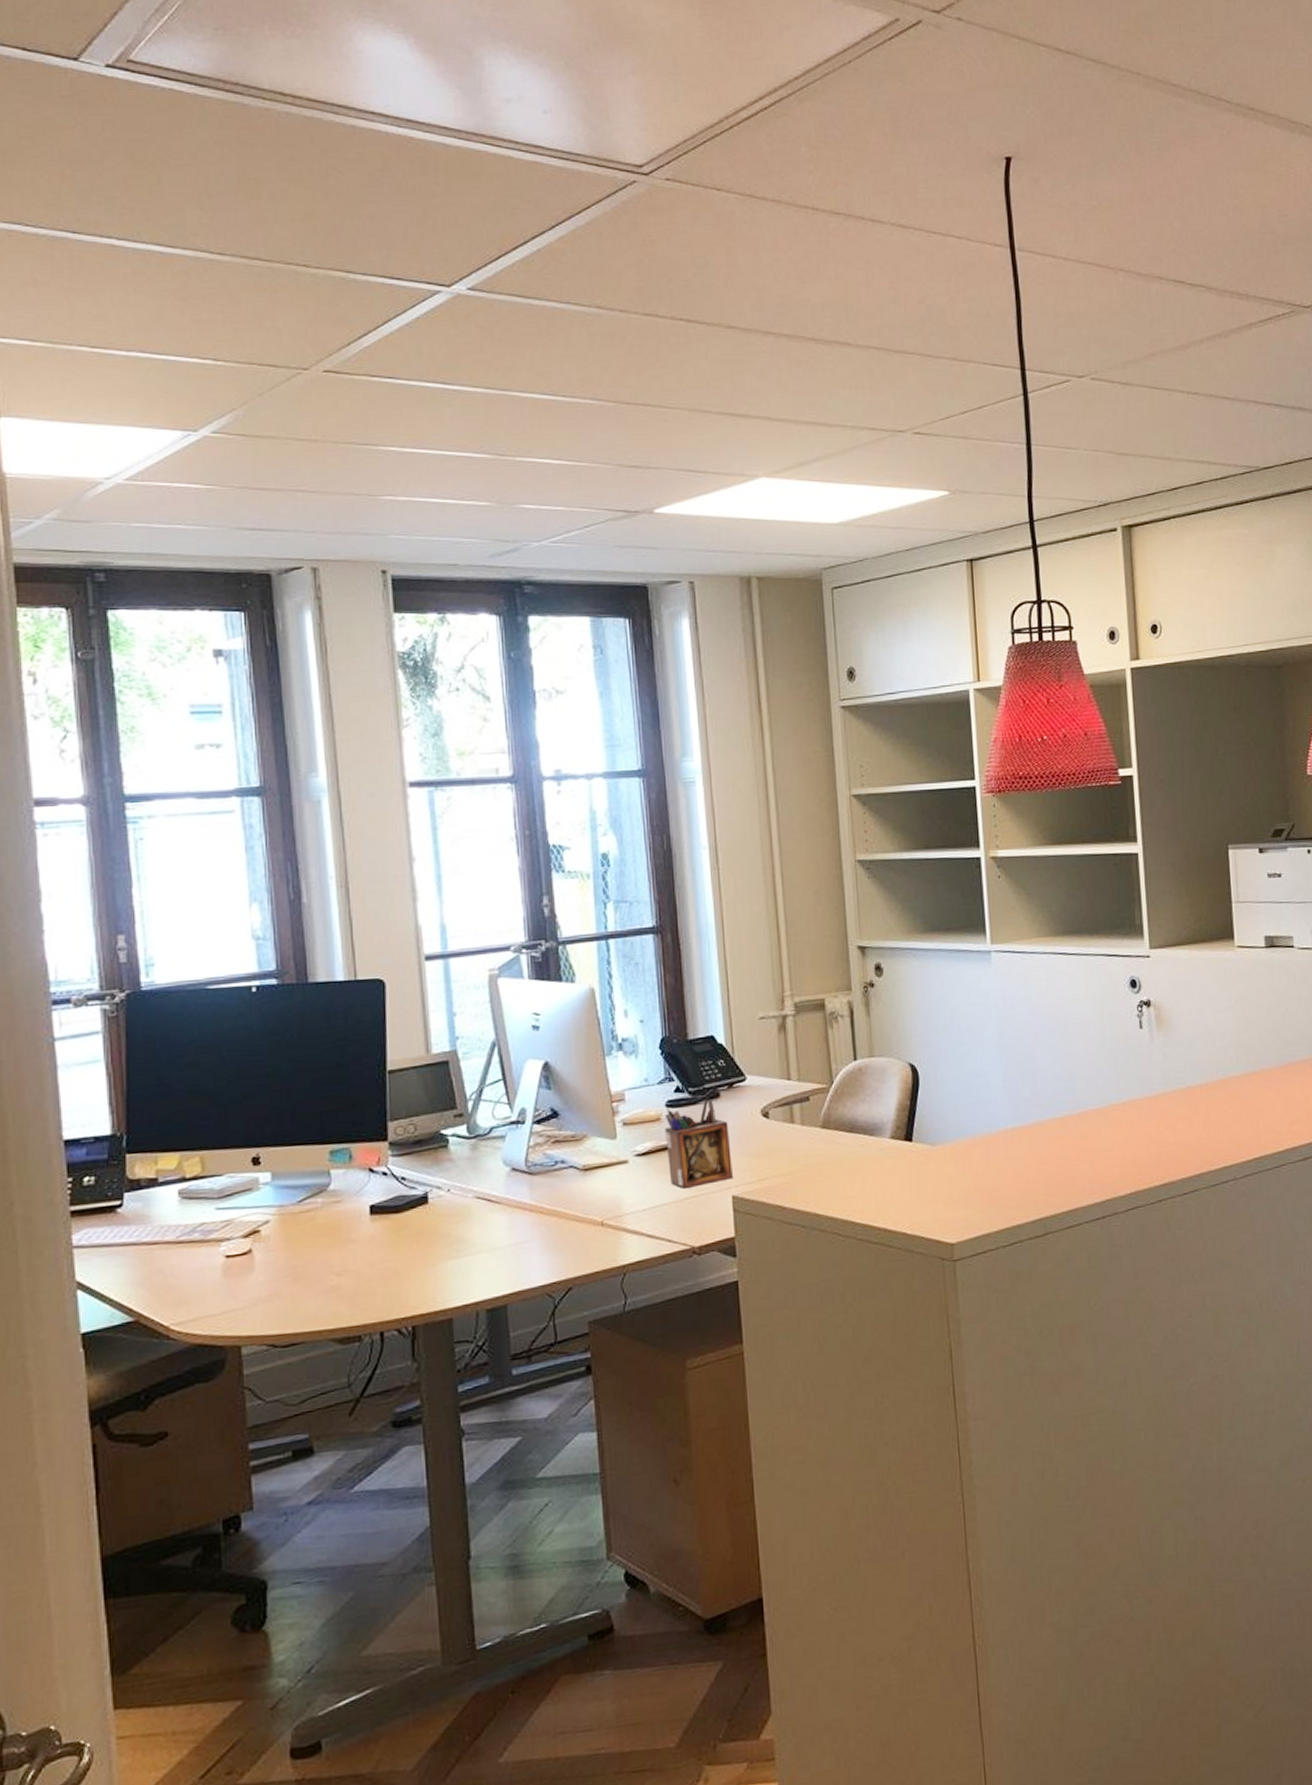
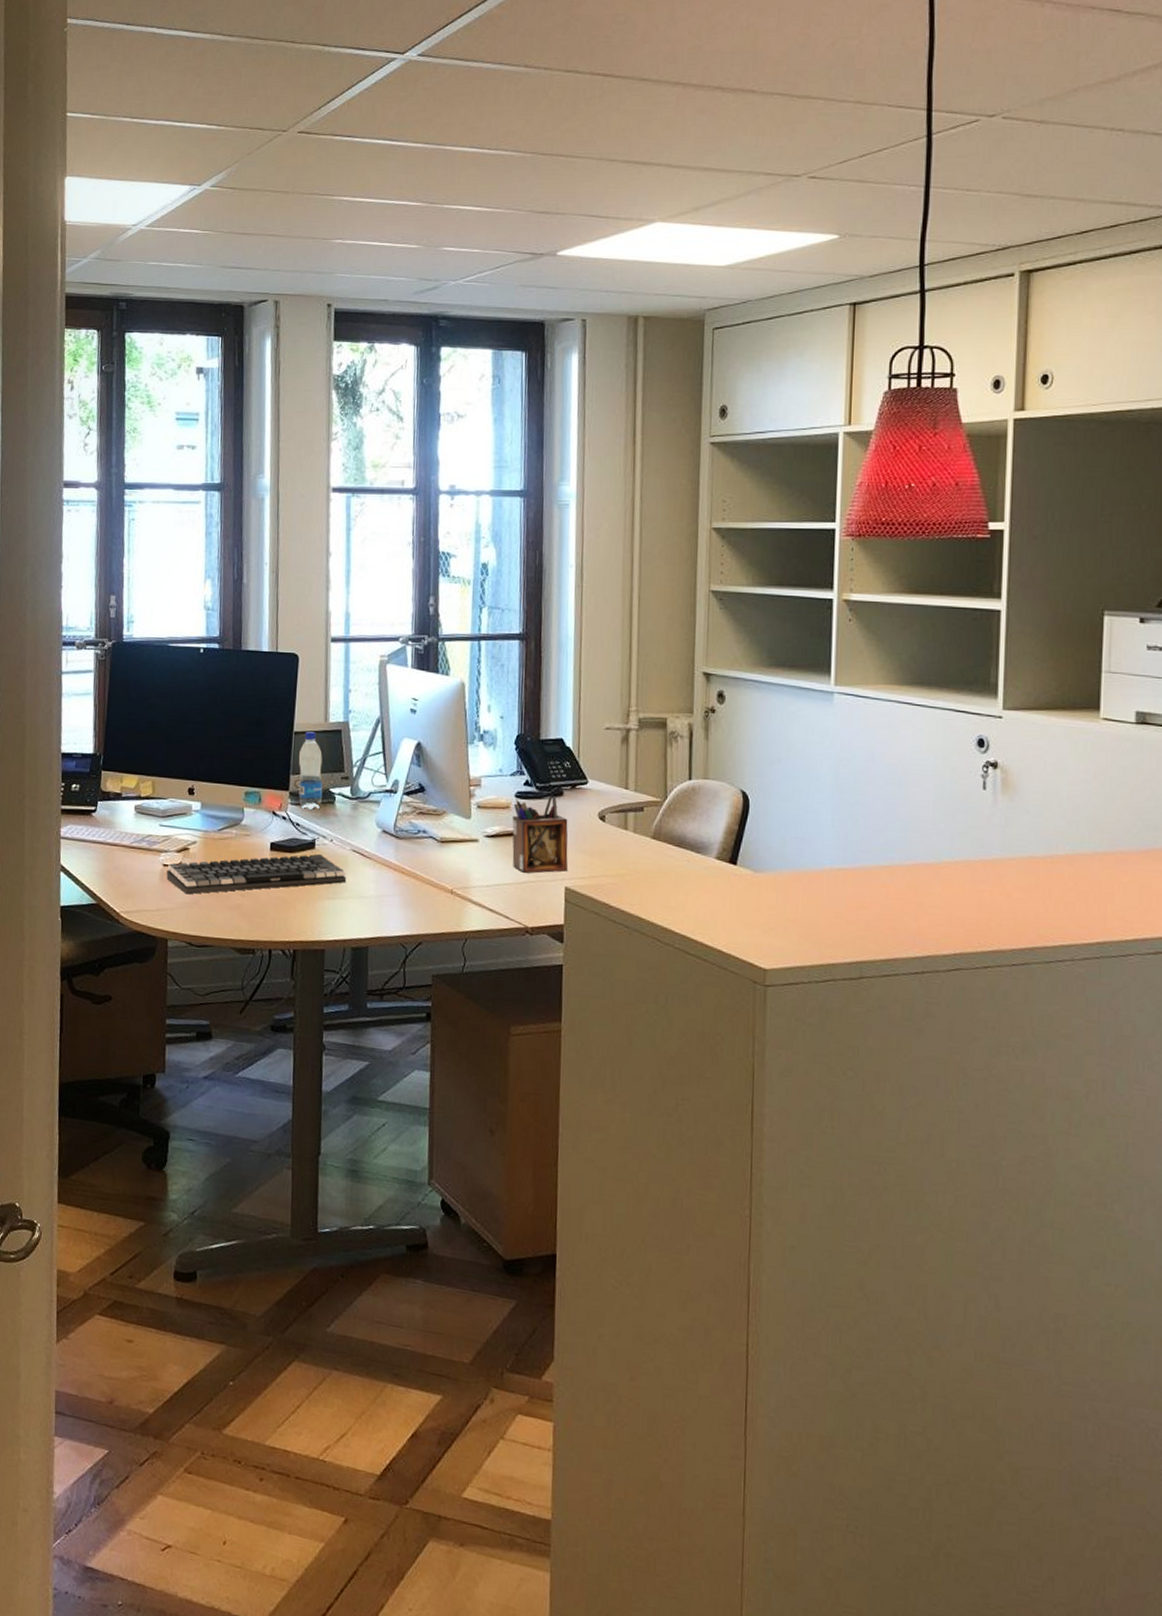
computer keyboard: none [231,1208,473,1287] -> present [166,853,347,895]
bottle: none [397,1068,433,1159] -> present [298,732,323,810]

